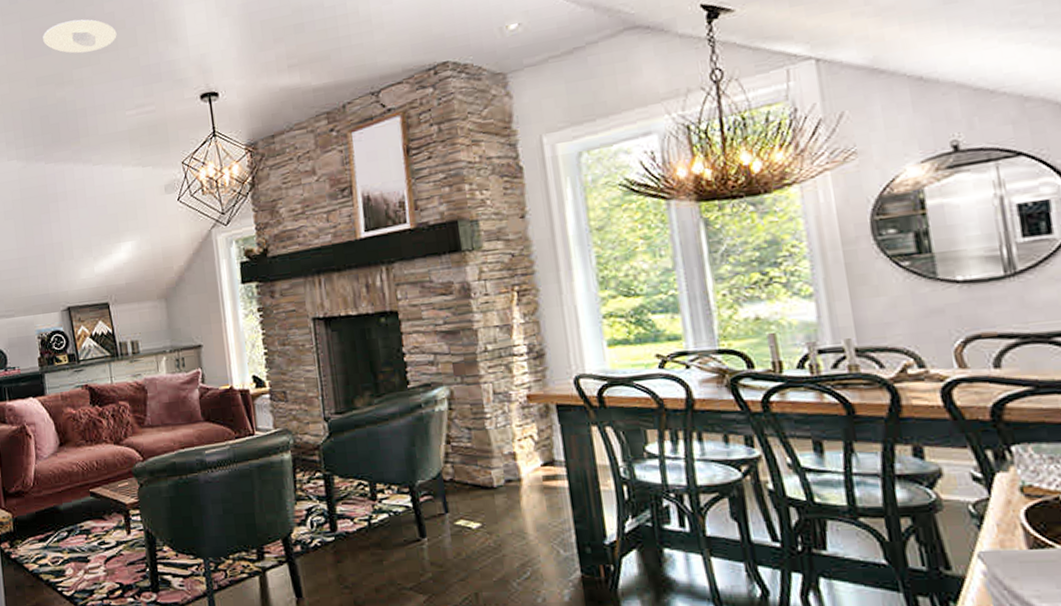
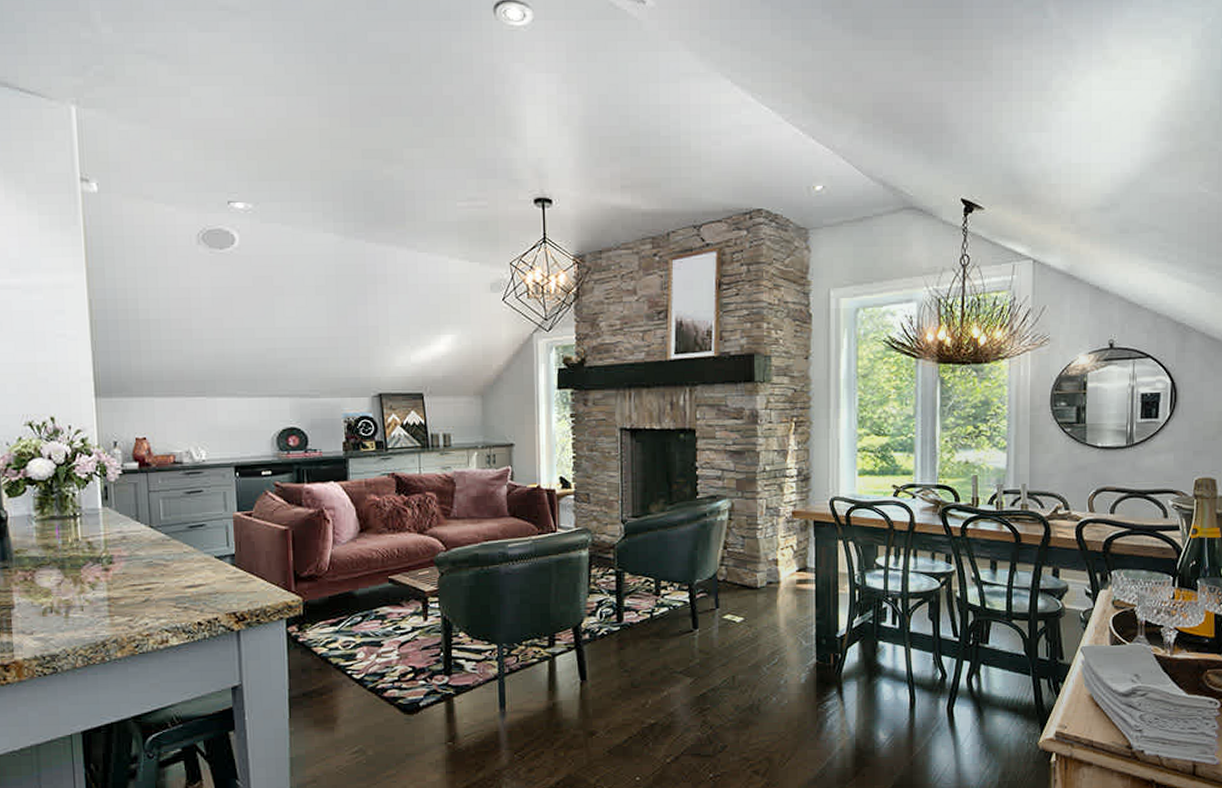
recessed light: present [43,19,117,54] -> none [373,95,454,133]

